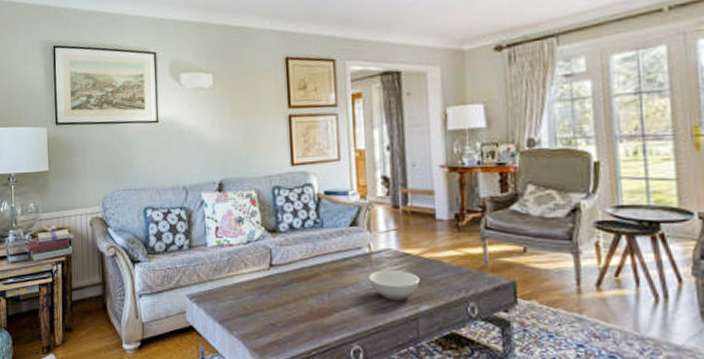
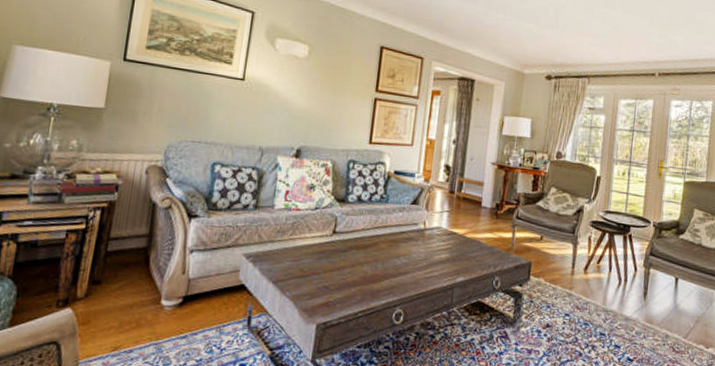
bowl: present [369,270,420,301] -> none [419,245,461,272]

